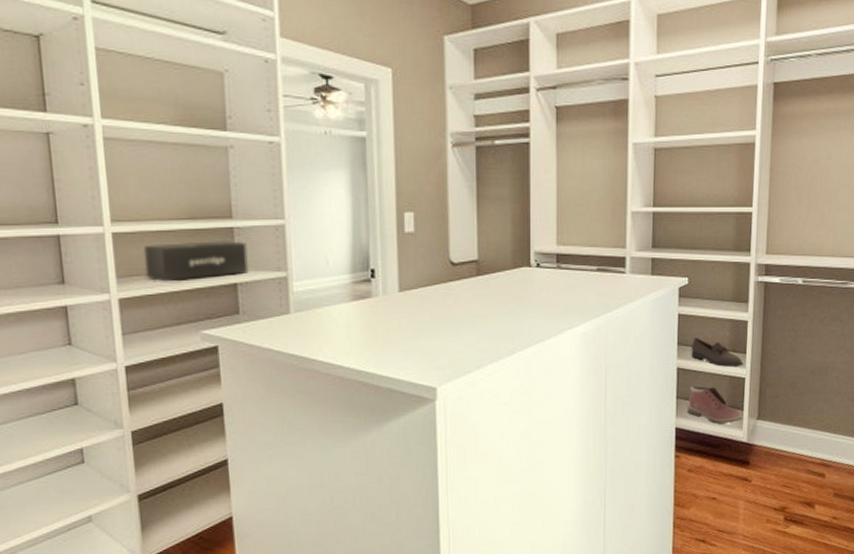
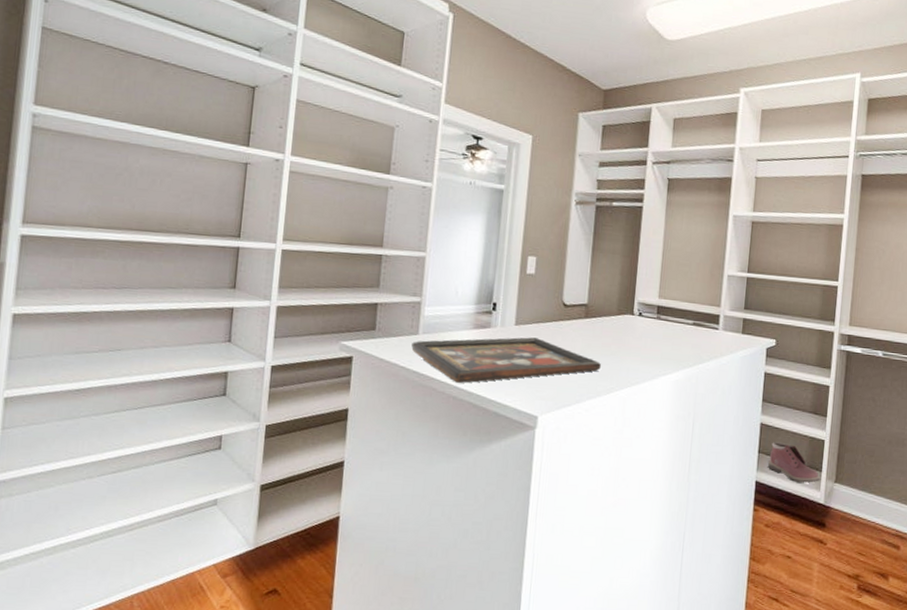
box: present [143,241,248,282] -> none [302,262,391,297]
decorative tray: none [284,303,500,362] -> present [411,337,601,383]
loafer: present [691,338,744,367] -> none [774,397,824,429]

